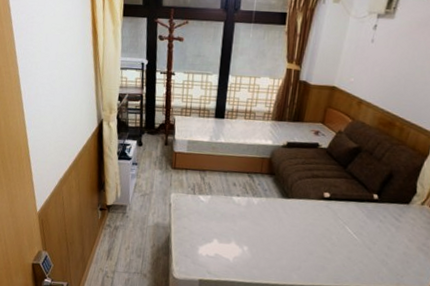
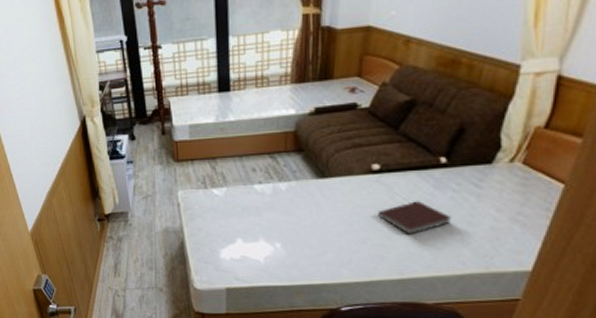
notebook: none [324,225,377,252] -> present [378,201,451,235]

